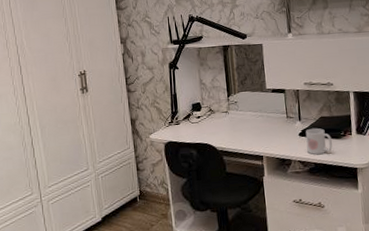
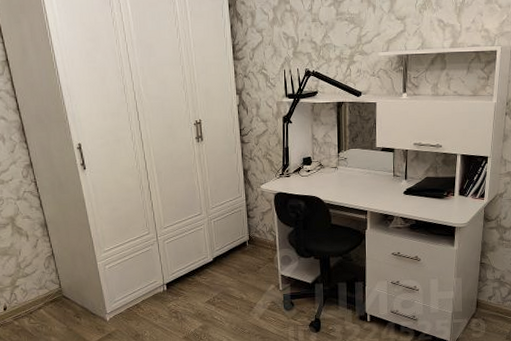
mug: present [305,128,333,155] -> none [410,187,434,213]

